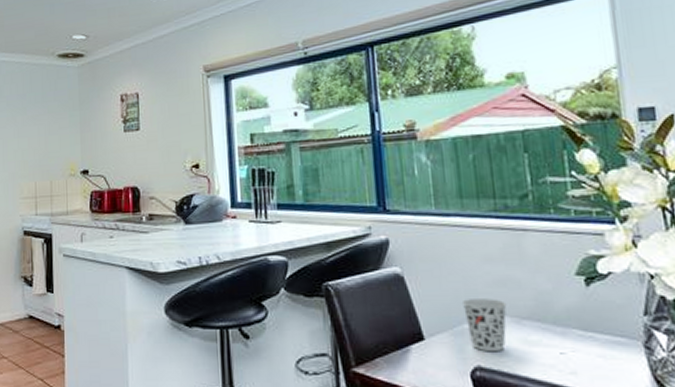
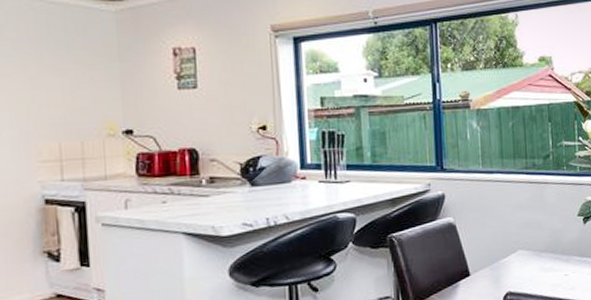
cup: present [463,299,507,352] -> none [500,238,531,280]

